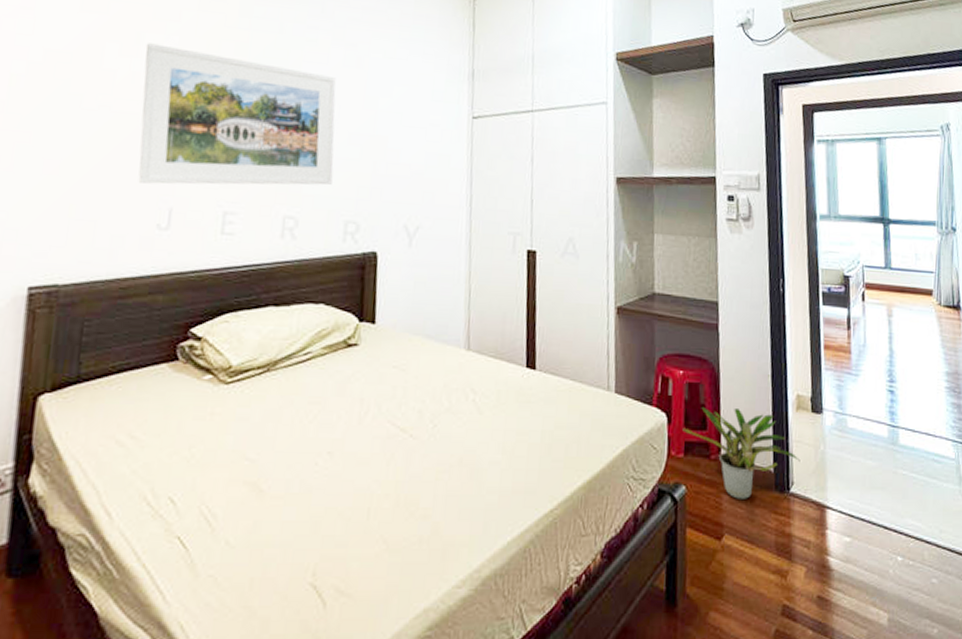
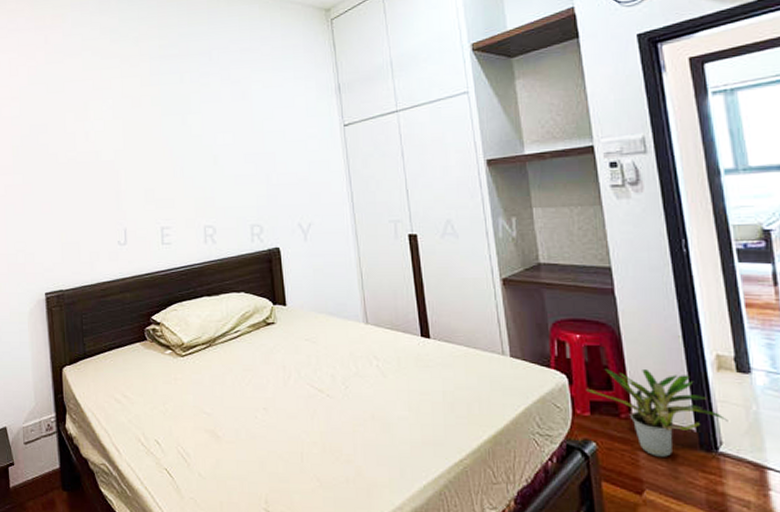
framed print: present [138,43,336,185] -> none [91,108,237,212]

